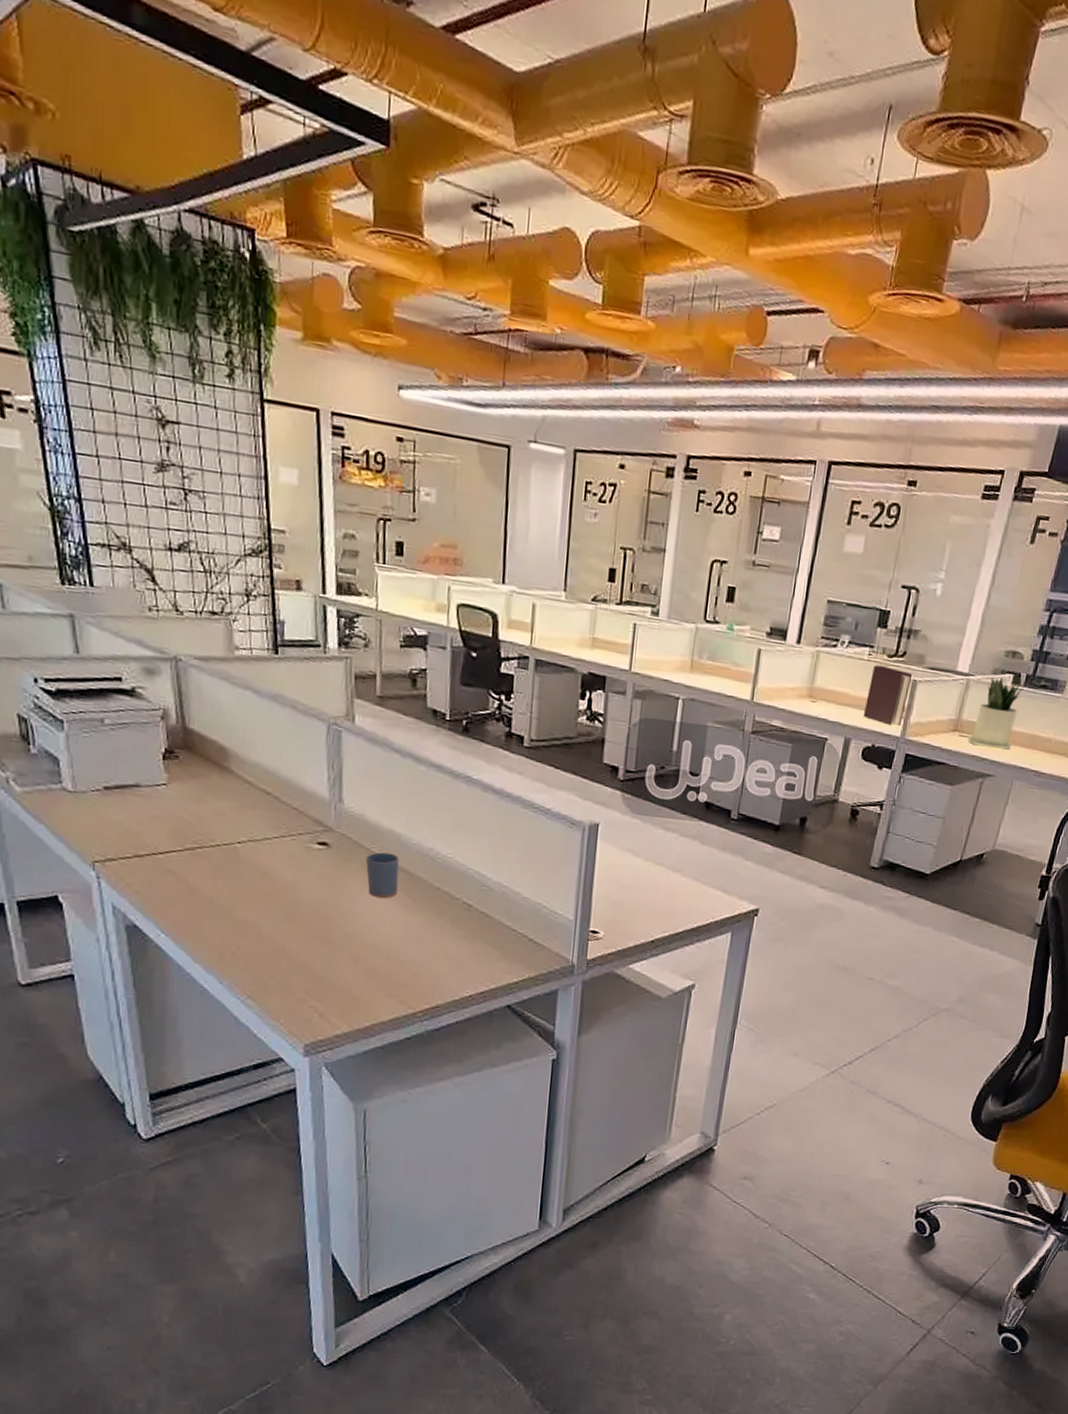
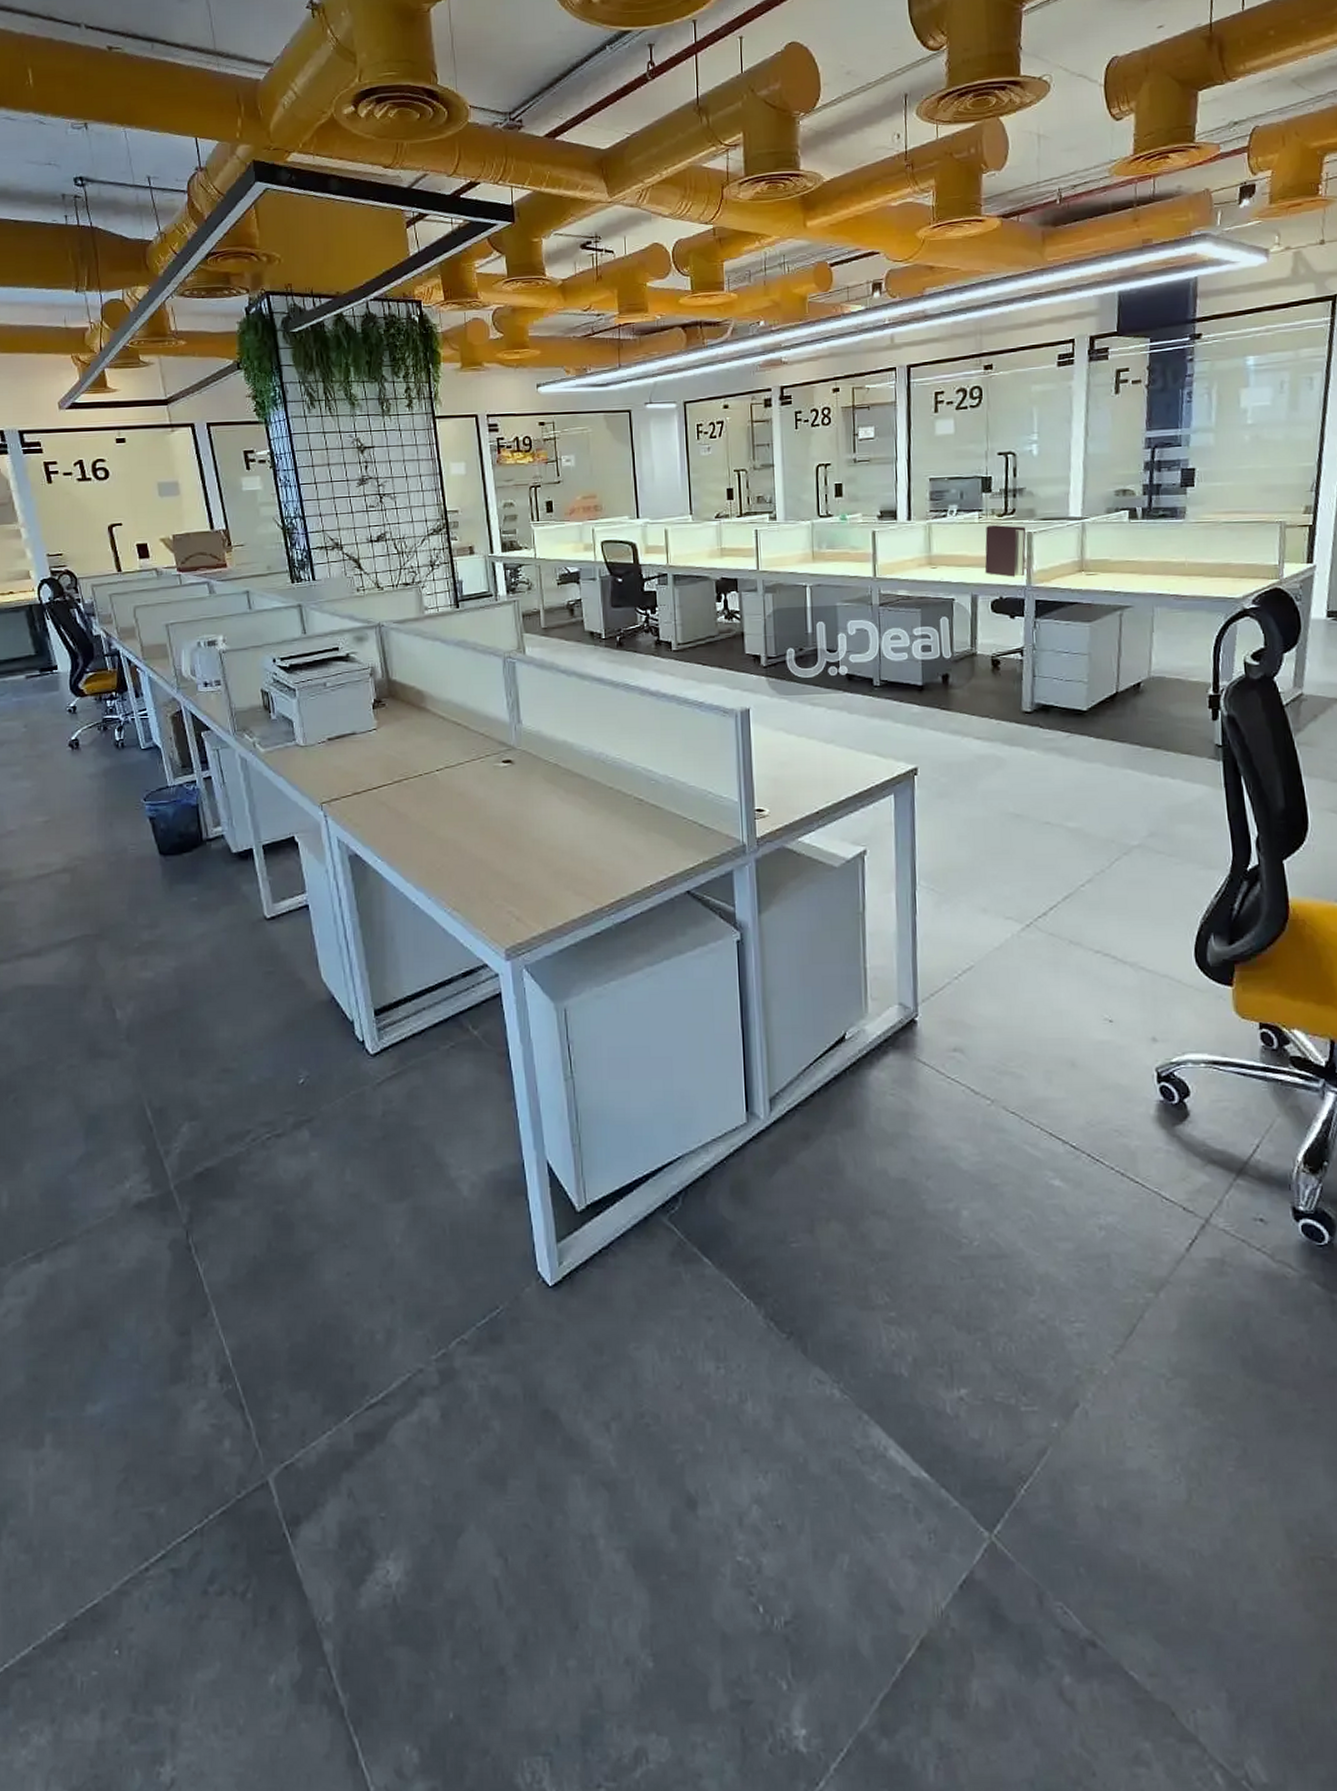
mug: present [365,852,400,898] -> none [545,761,576,803]
planter: present [967,677,1024,750] -> none [1095,515,1144,582]

